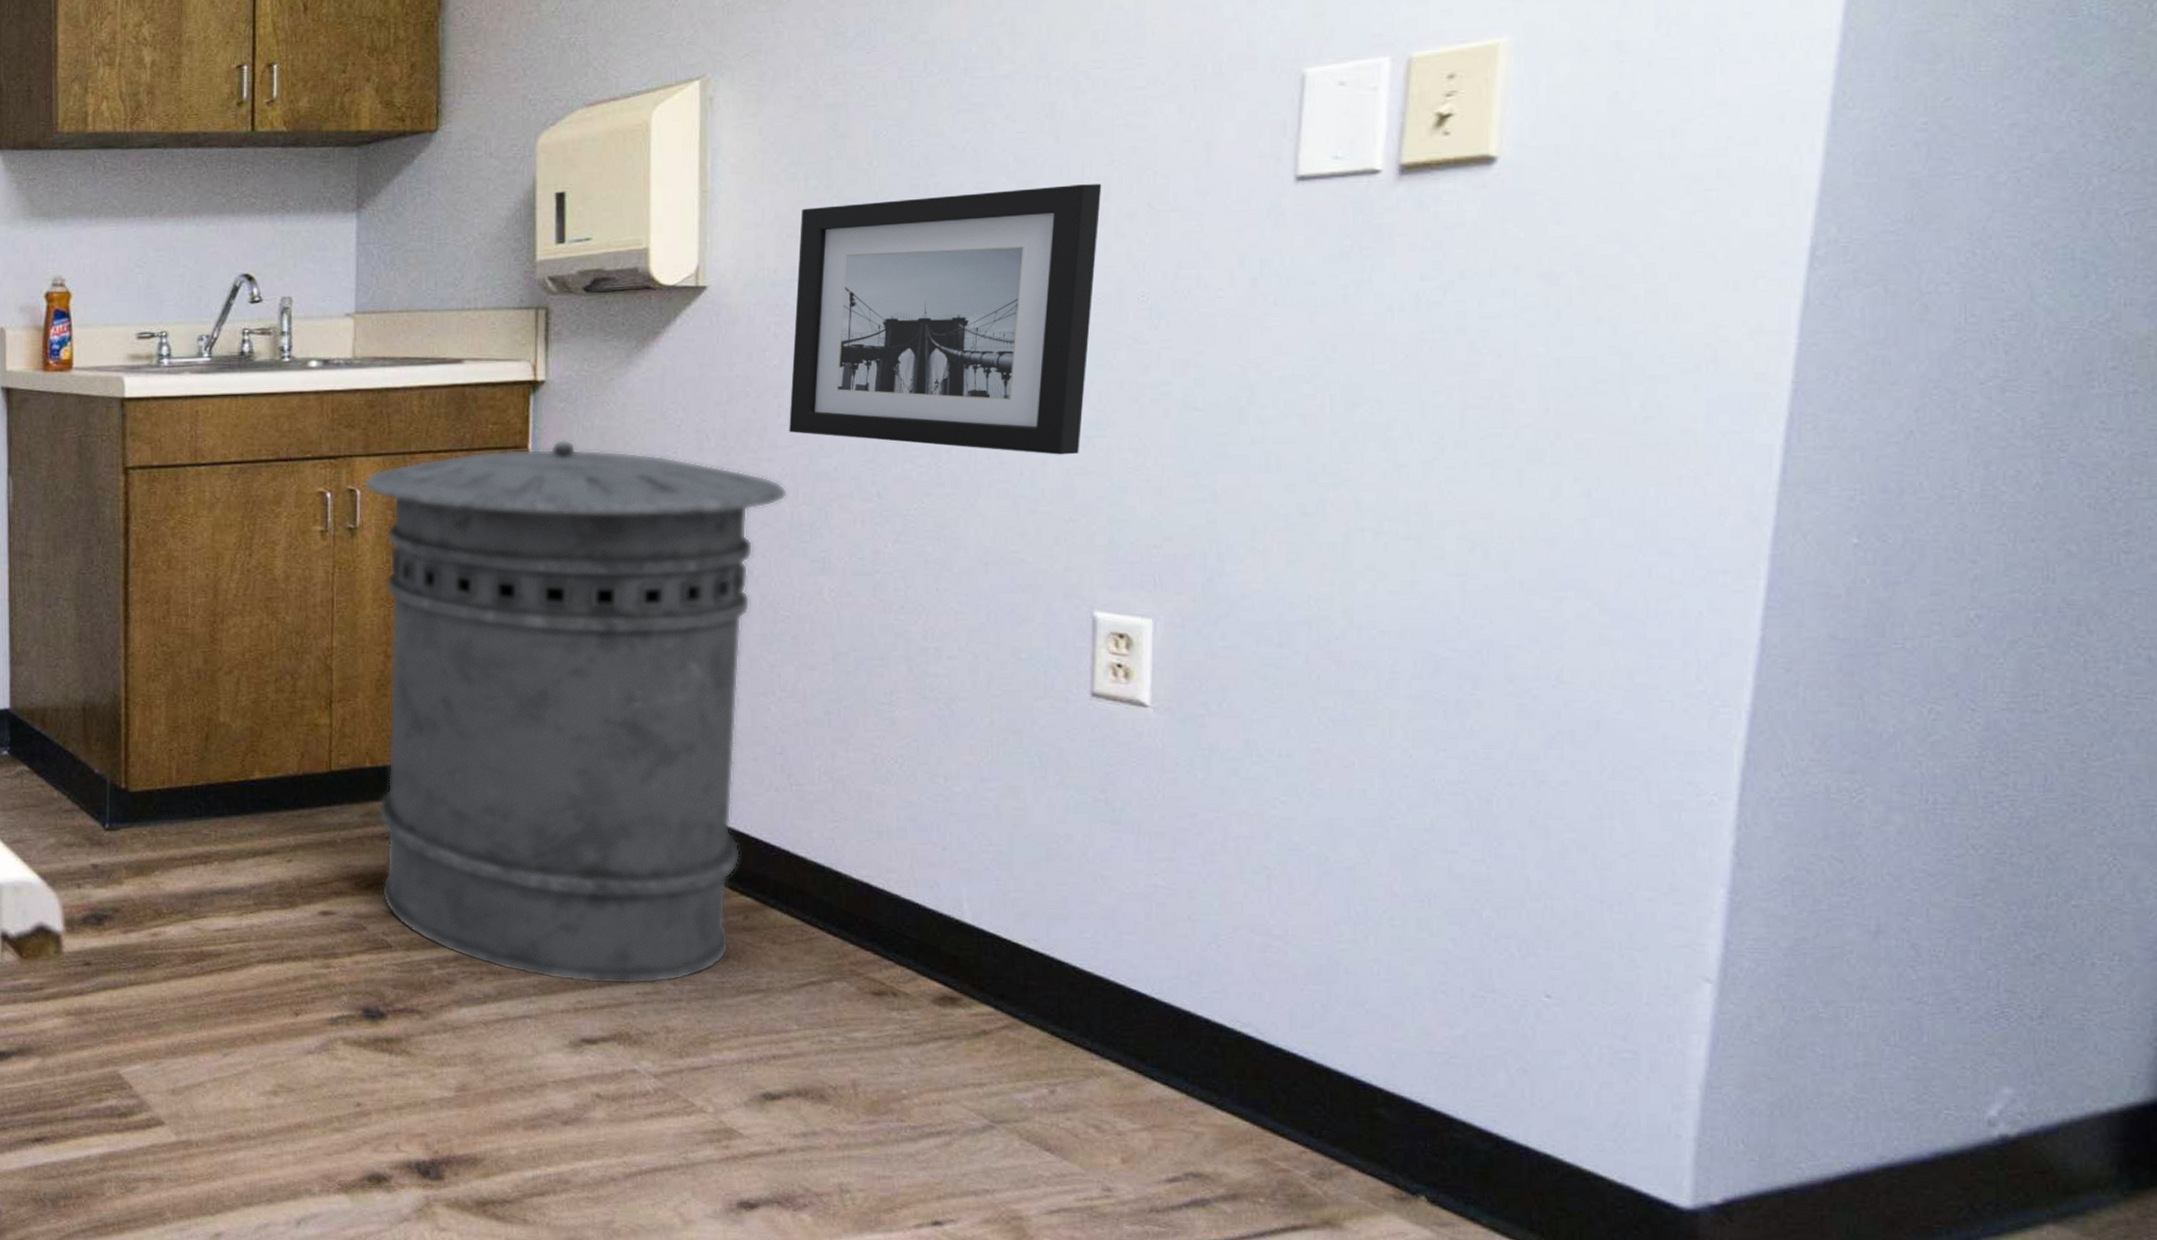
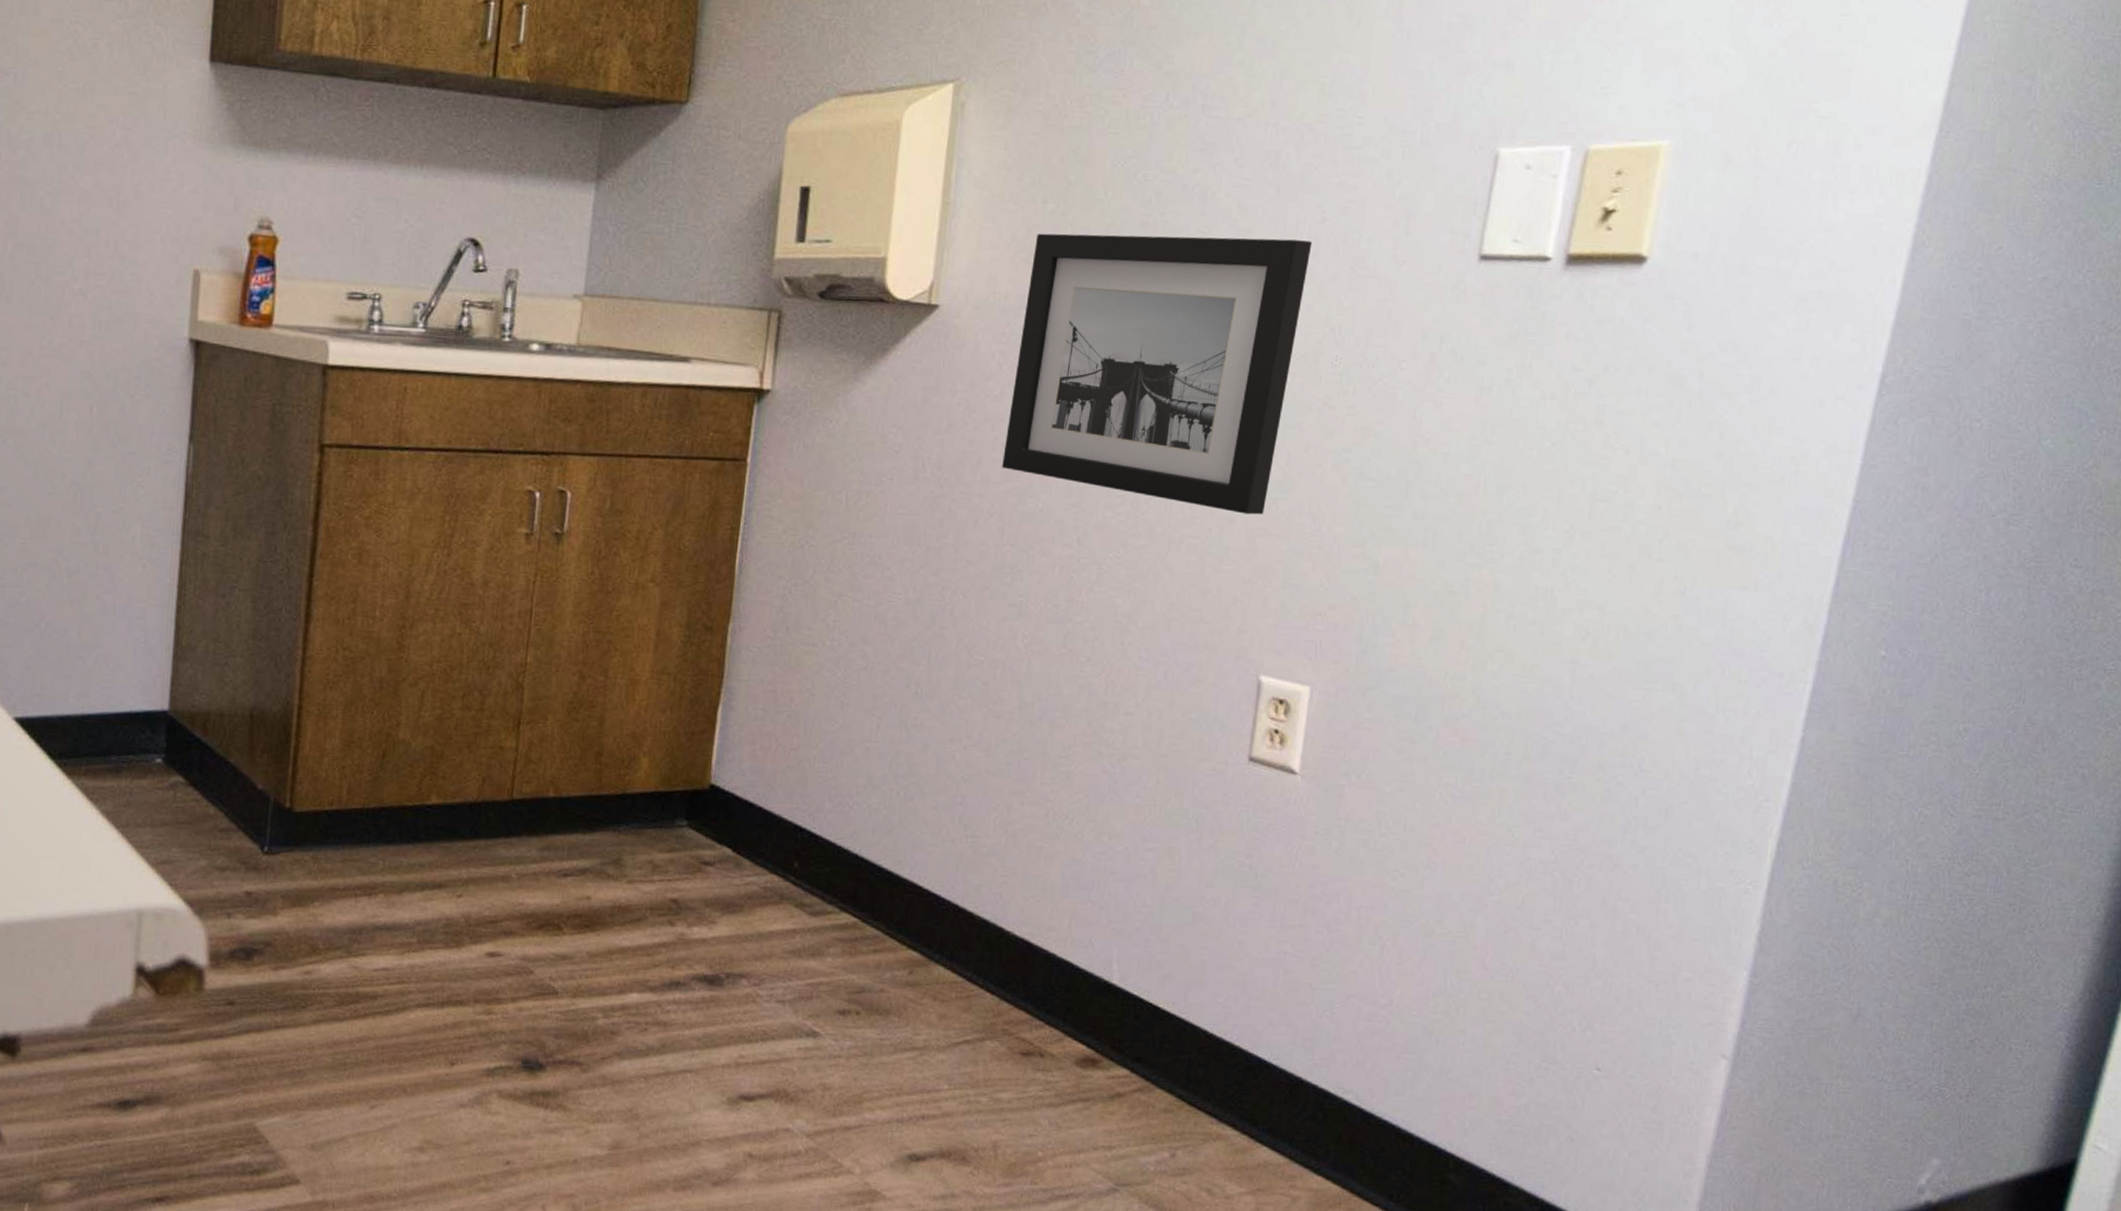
trash can: present [362,439,789,985] -> none [552,455,995,1040]

